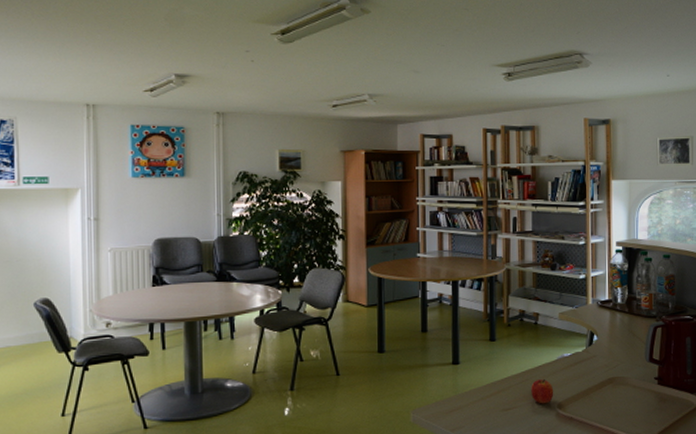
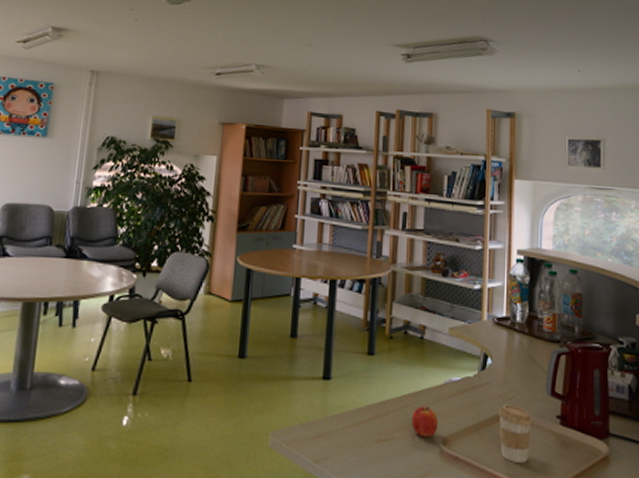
coffee cup: none [605,372,635,418] -> present [498,404,533,463]

